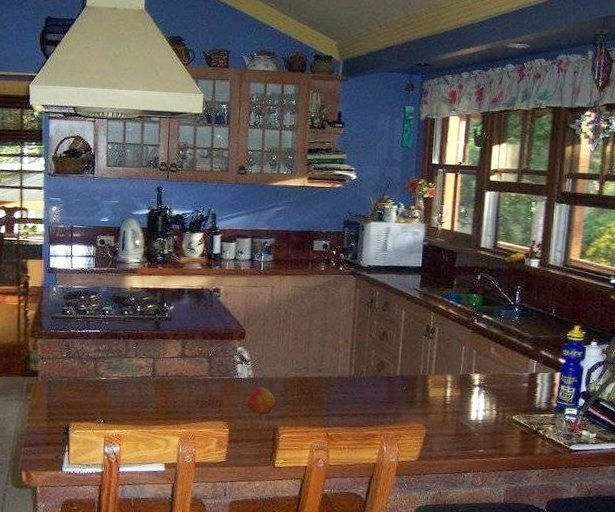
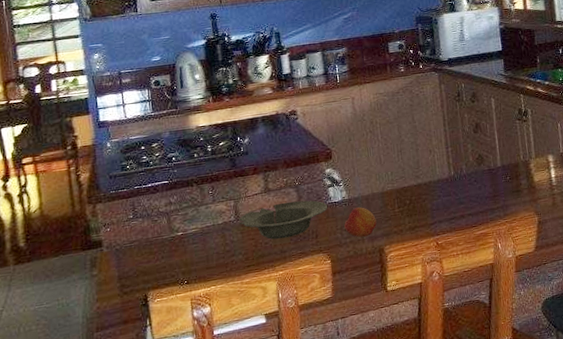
bowl: none [155,369,234,402] -> present [239,200,327,240]

